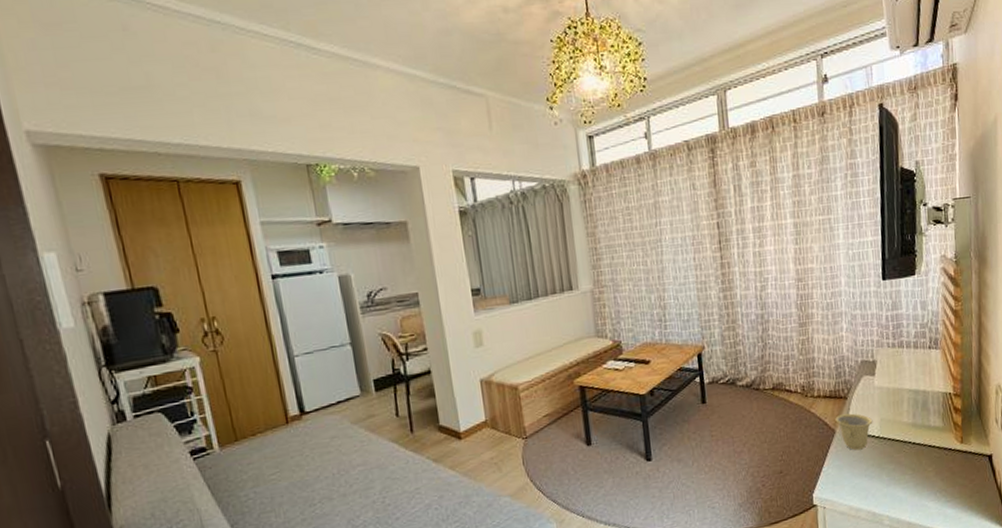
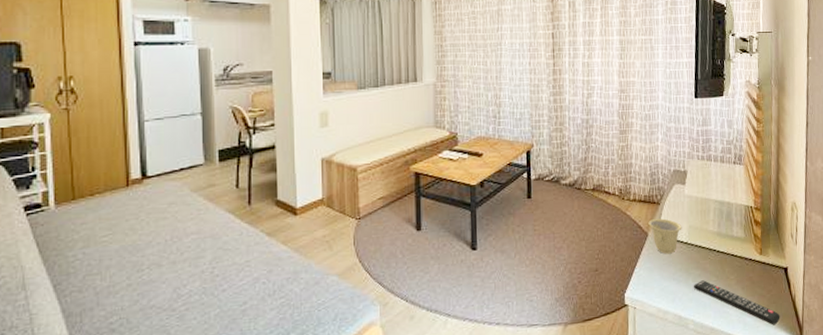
remote control: none [887,474,985,516] -> present [693,280,780,326]

